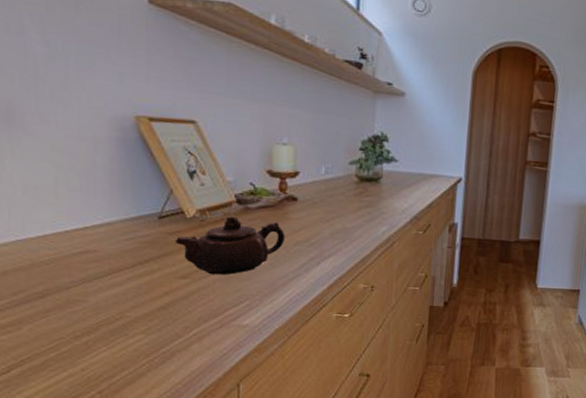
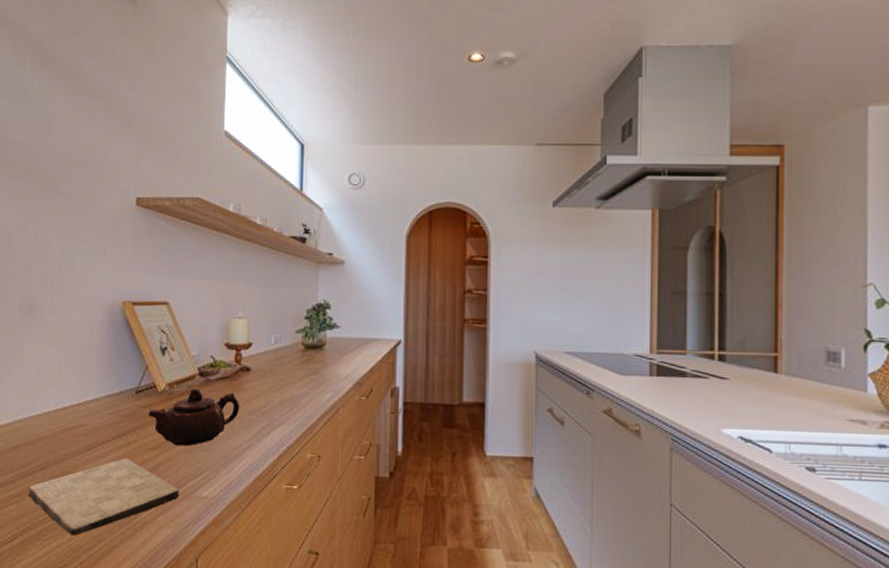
cutting board: none [24,287,216,365] -> present [28,458,179,536]

